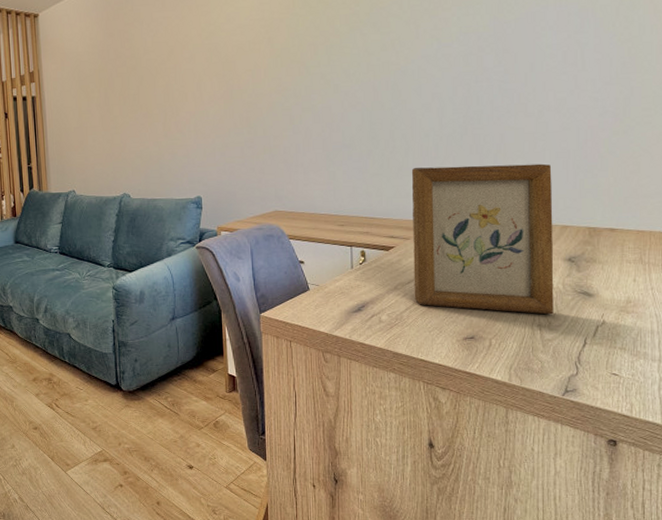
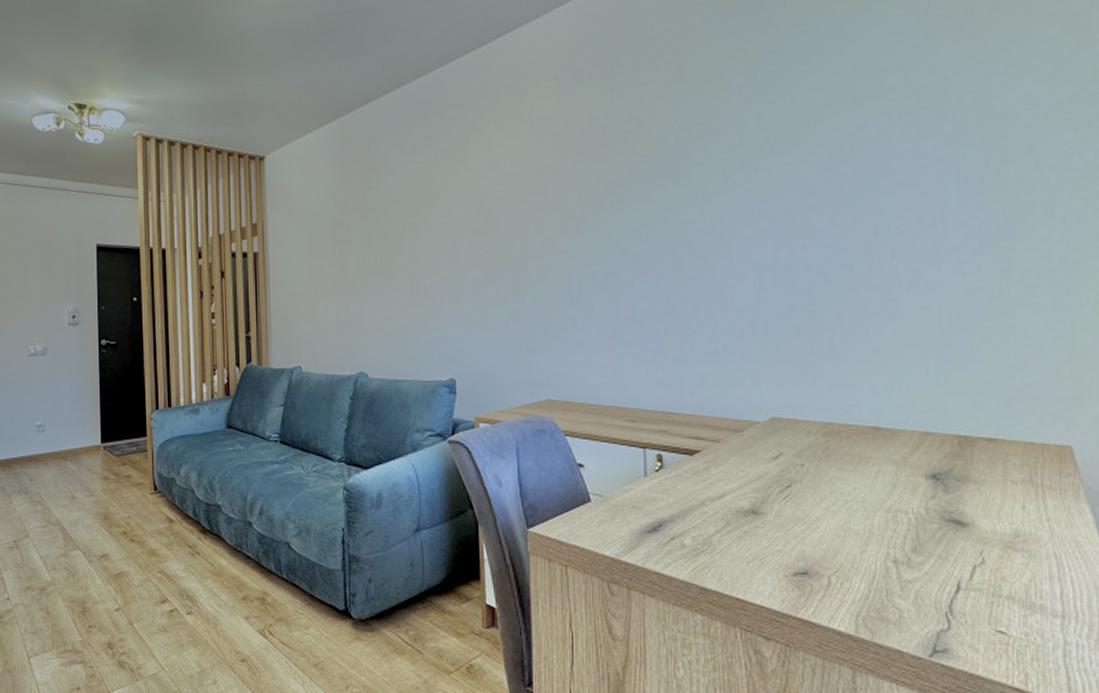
picture frame: present [411,163,554,315] -> none [721,351,914,548]

